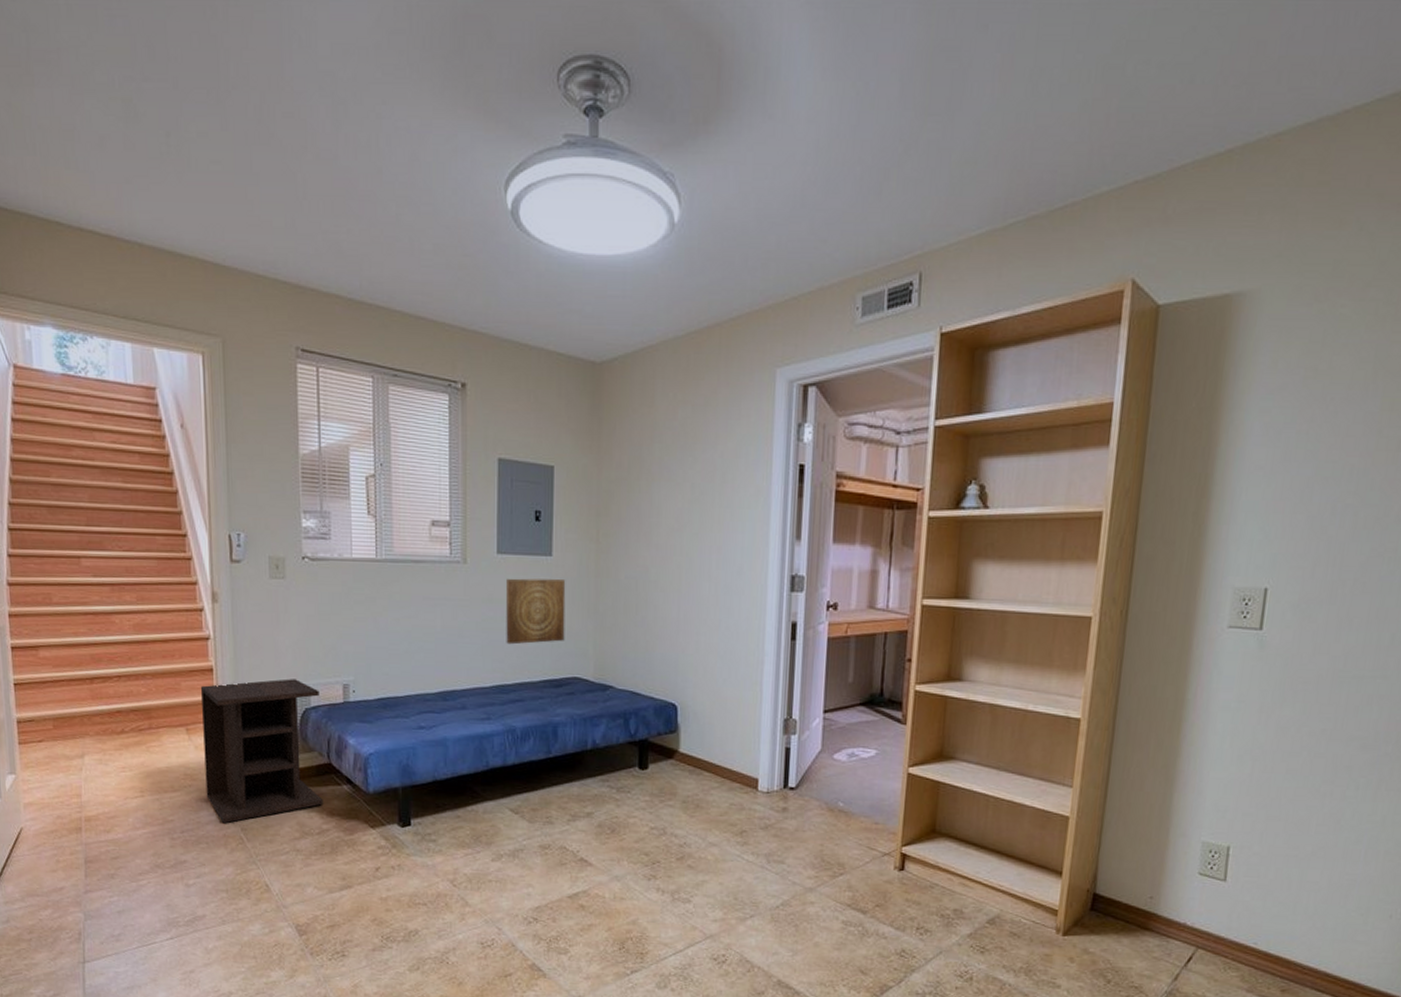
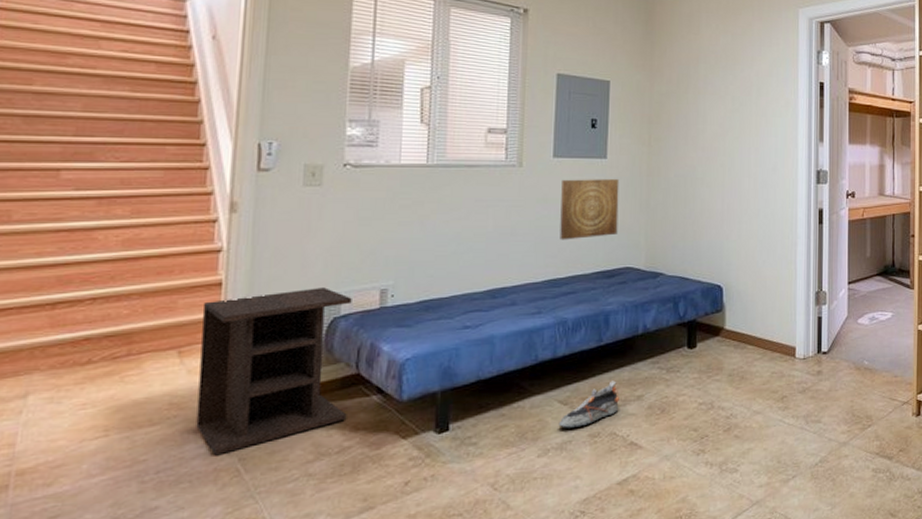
shoe: none [510,794,569,837] -> present [558,380,619,428]

